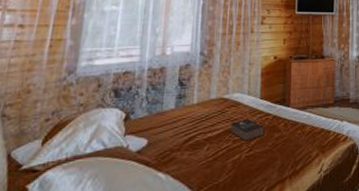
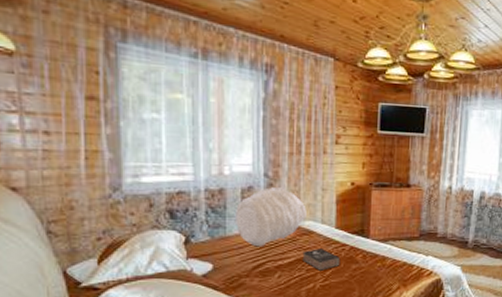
cushion: none [172,64,235,121] -> present [236,187,306,247]

